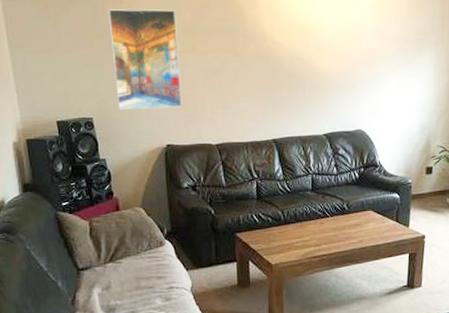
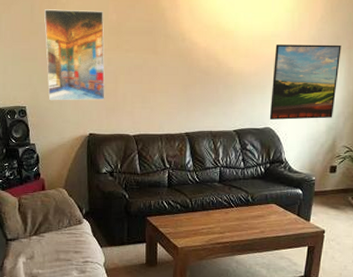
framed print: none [360,40,429,121] -> present [269,44,341,120]

